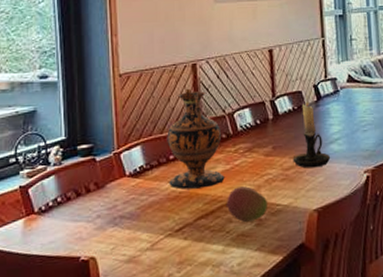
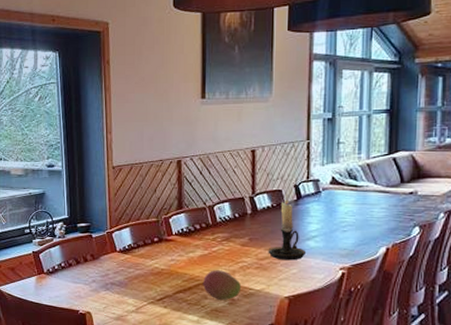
vase: present [167,88,225,189] -> none [152,181,203,268]

